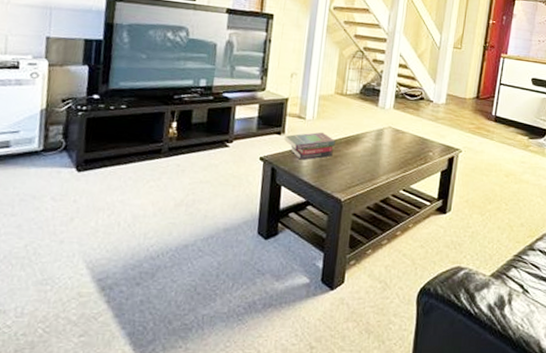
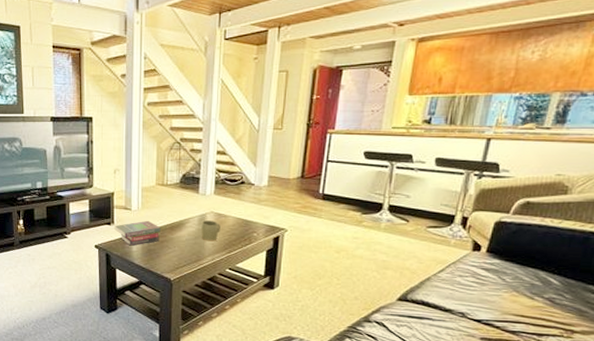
mug: none [377,136,397,159] -> present [201,220,220,242]

